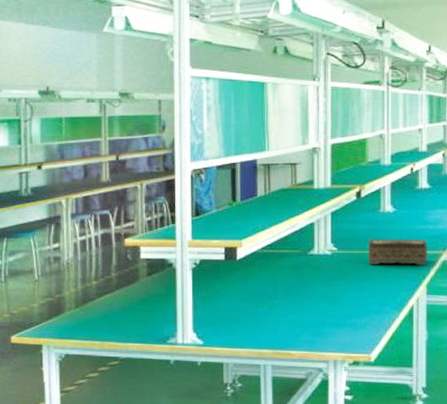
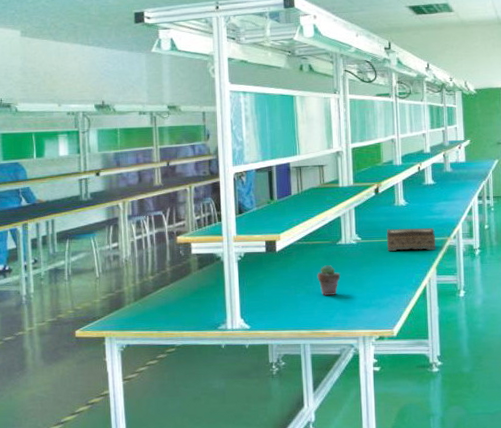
potted succulent: none [283,278,311,313] -> present [317,265,341,296]

